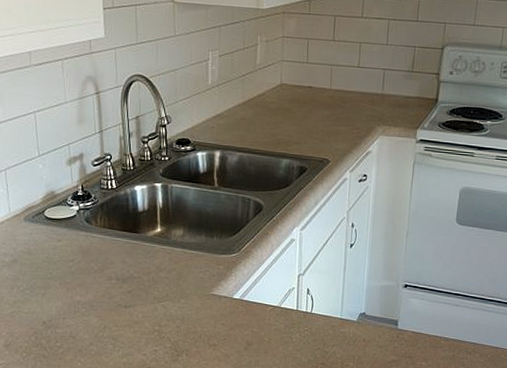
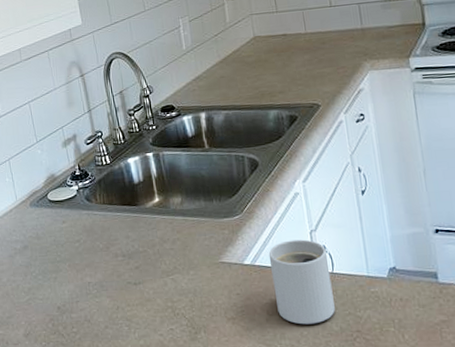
mug: none [256,281,310,355] -> present [268,239,335,325]

